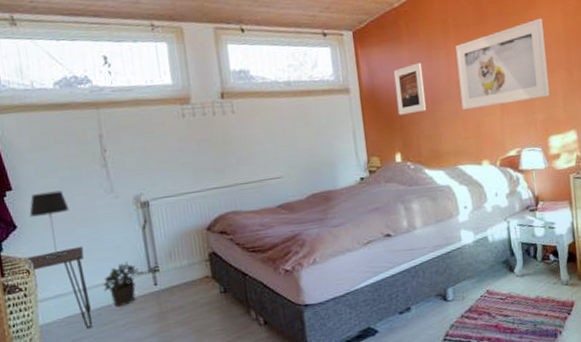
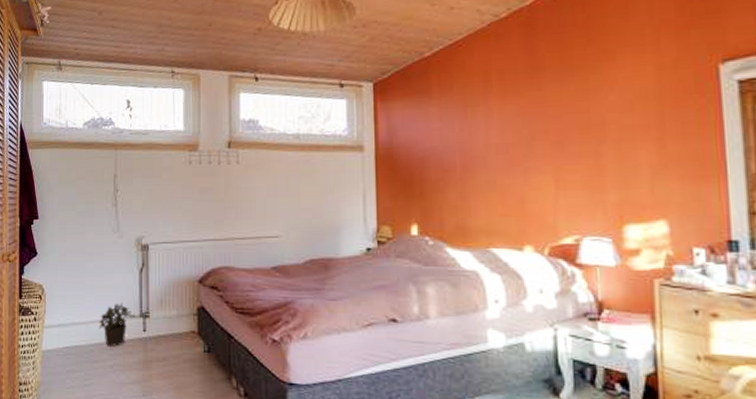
desk: present [25,246,93,329] -> none [39,280,87,363]
table lamp: present [29,190,69,259] -> none [49,224,81,288]
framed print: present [393,62,427,115] -> none [417,121,455,180]
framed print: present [455,18,550,111] -> none [498,72,629,181]

